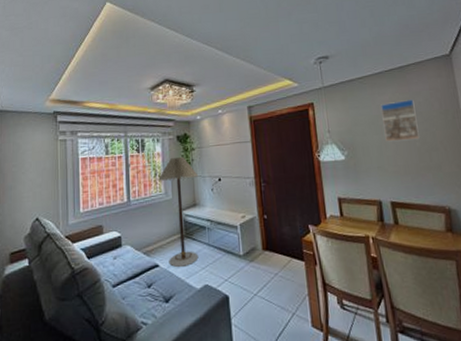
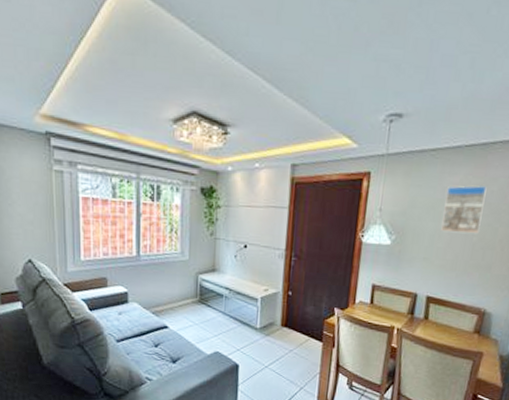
floor lamp: present [157,156,199,267] -> none [173,212,221,331]

